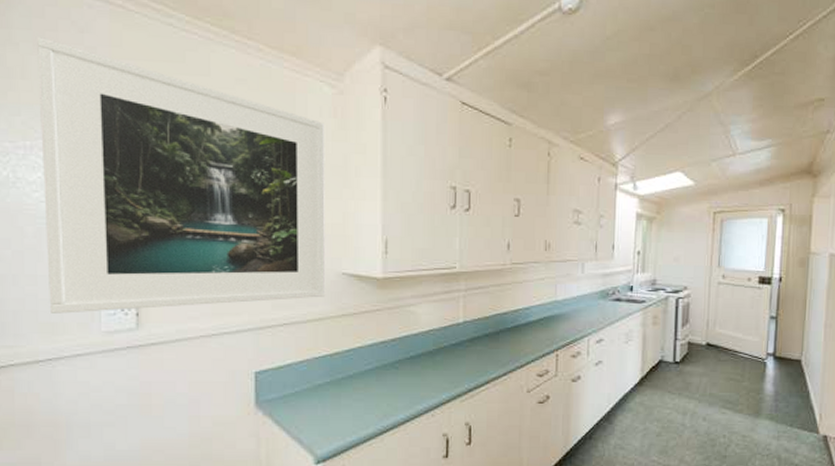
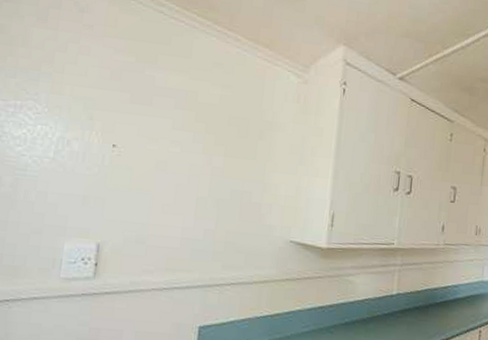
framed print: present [37,37,326,314] -> none [14,13,289,262]

